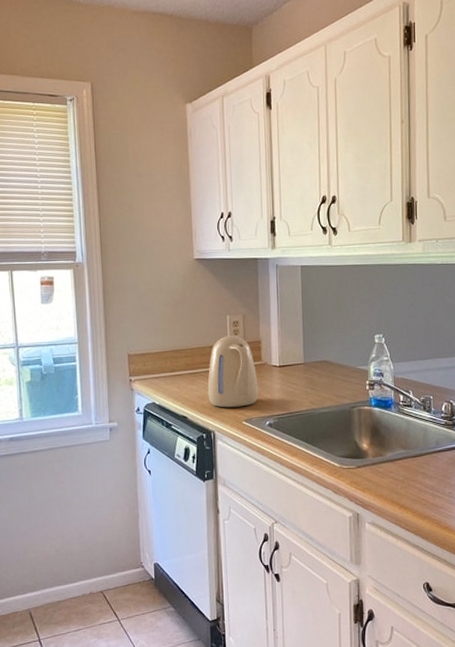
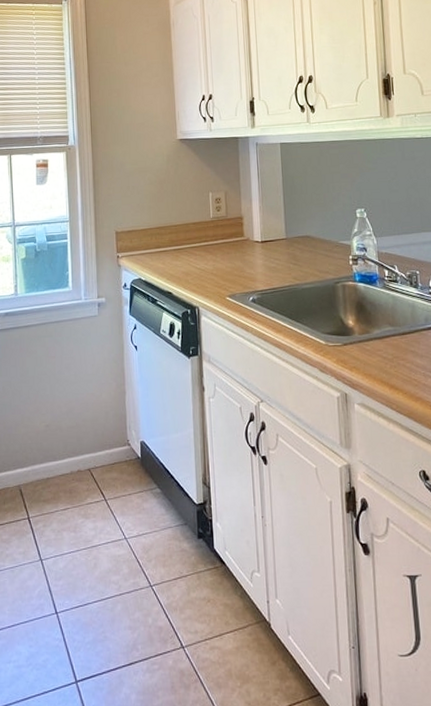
kettle: present [207,335,259,408] -> none [191,212,242,284]

